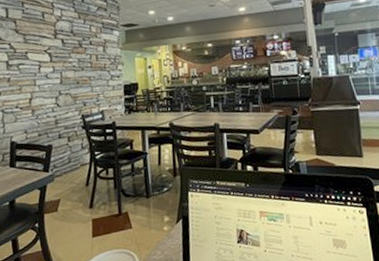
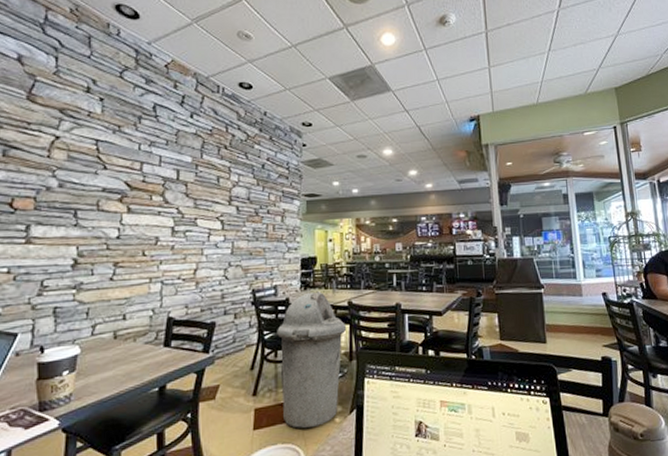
trash can: none [106,115,169,236] -> present [277,291,346,429]

